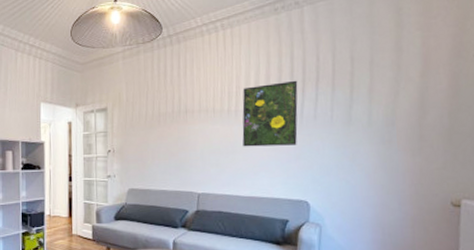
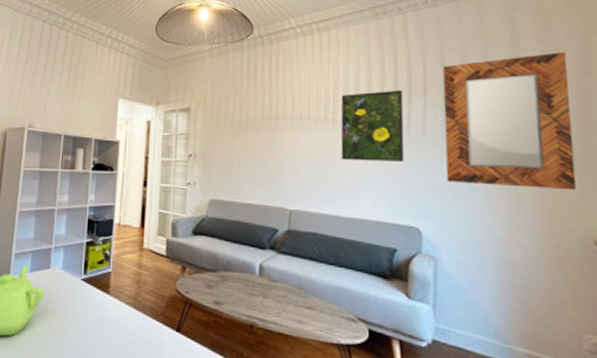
home mirror: none [332,37,443,161] -> present [442,52,576,191]

